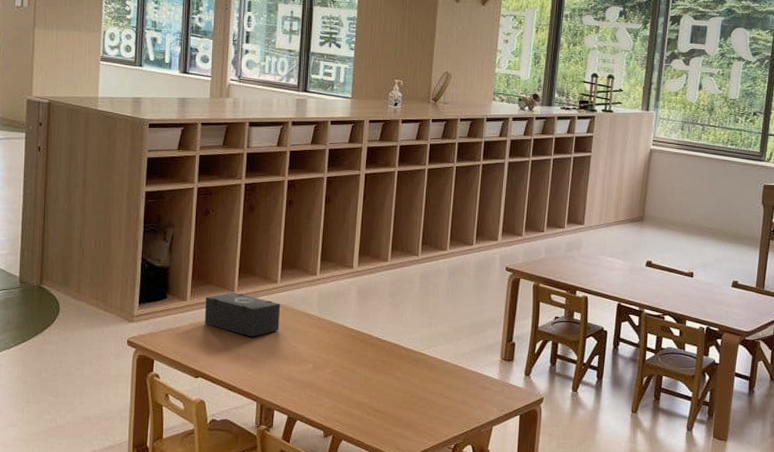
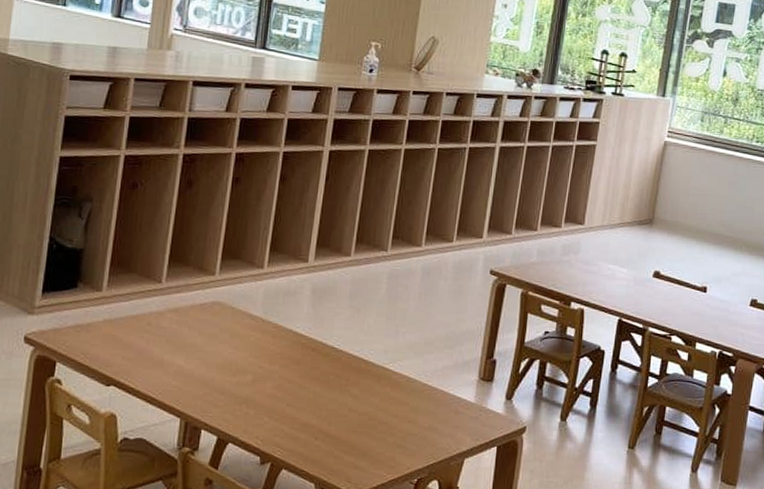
first aid kit: present [204,292,281,337] -> none [122,283,218,340]

